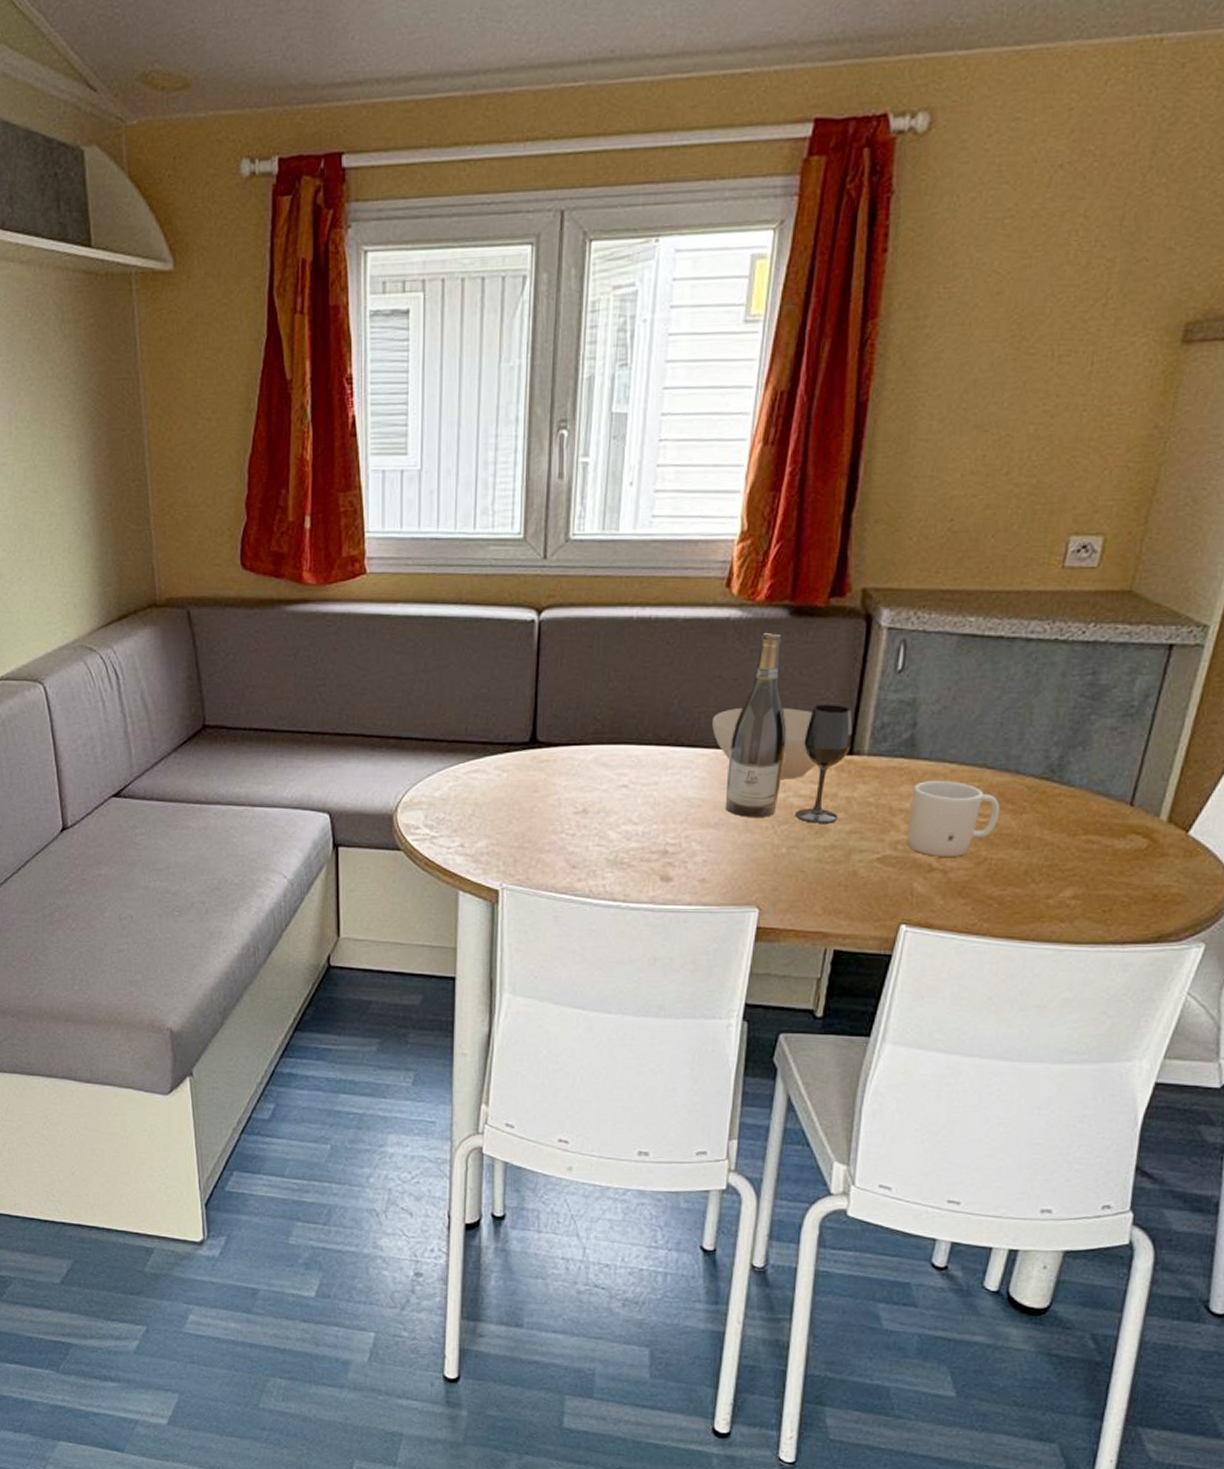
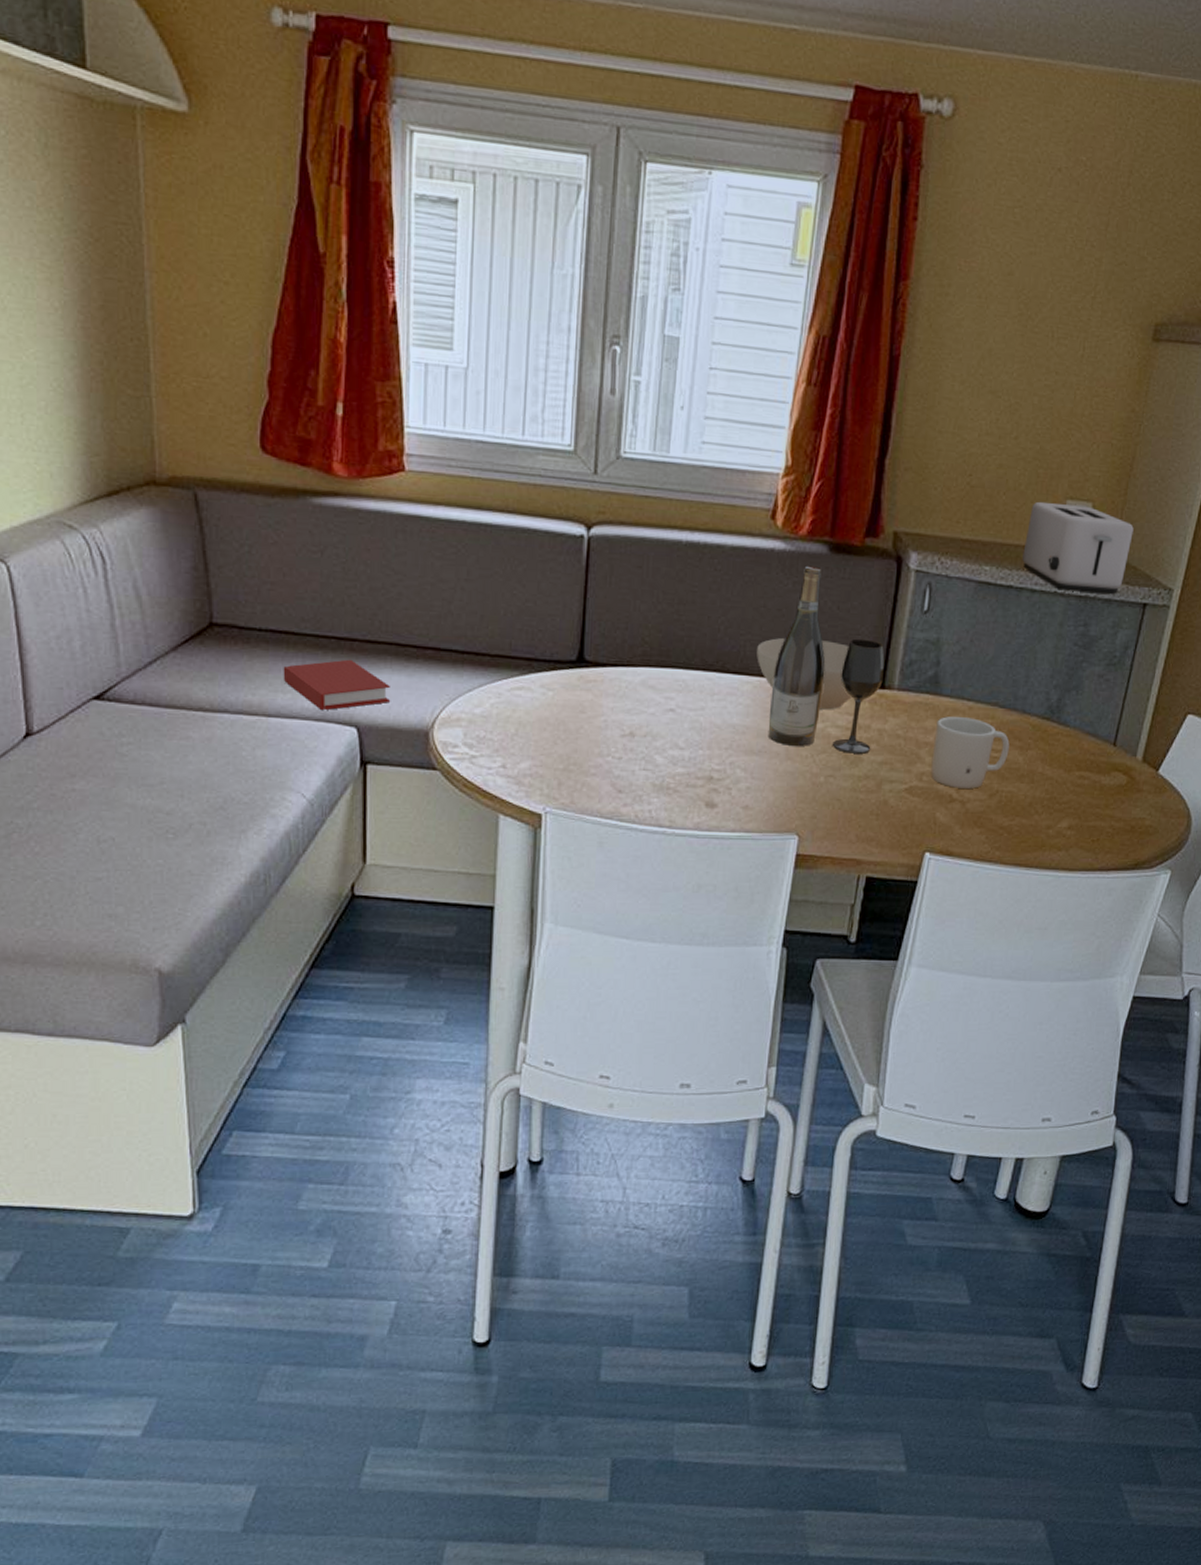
book: none [265,751,359,800] -> present [283,659,391,711]
toaster: none [1015,540,1157,637] -> present [1022,501,1134,595]

